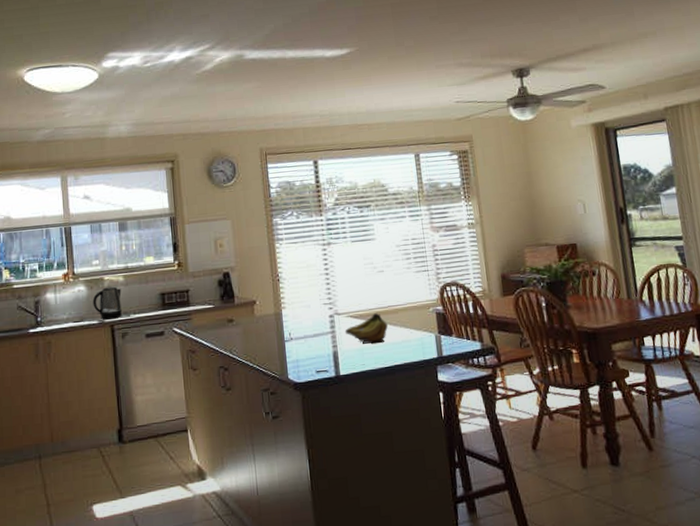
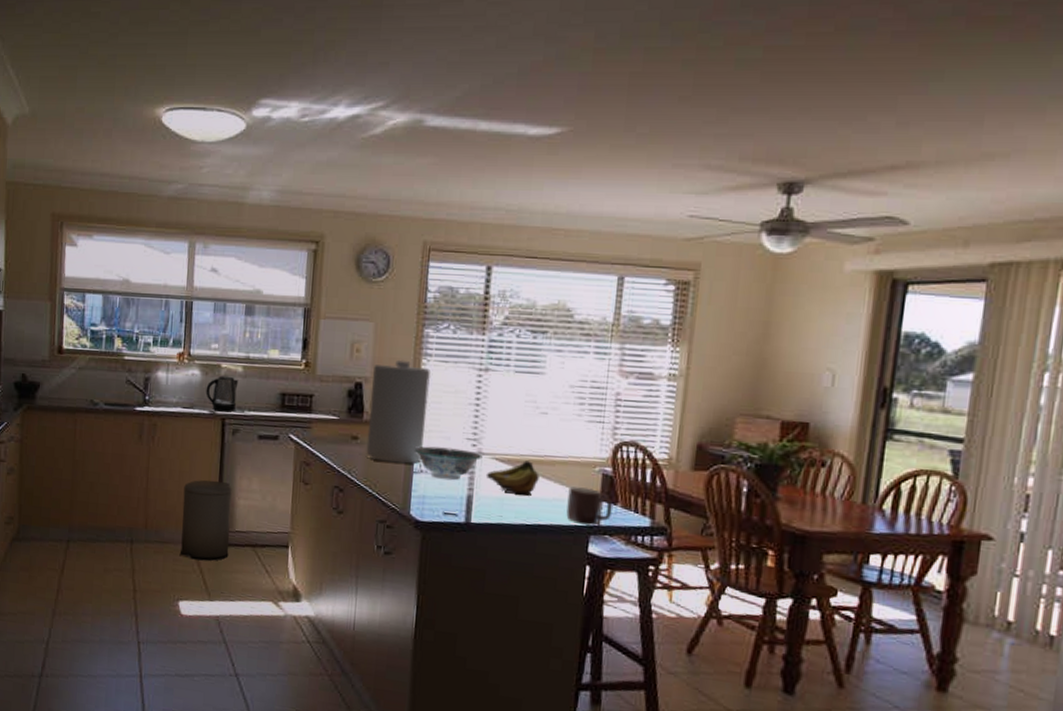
pedal bin: none [84,382,134,462] -> present [179,479,232,561]
paper towel holder: none [237,247,290,337] -> present [366,359,431,464]
decorative bowl: none [282,313,339,343] -> present [414,446,483,481]
mug: none [412,326,450,360] -> present [566,487,613,527]

